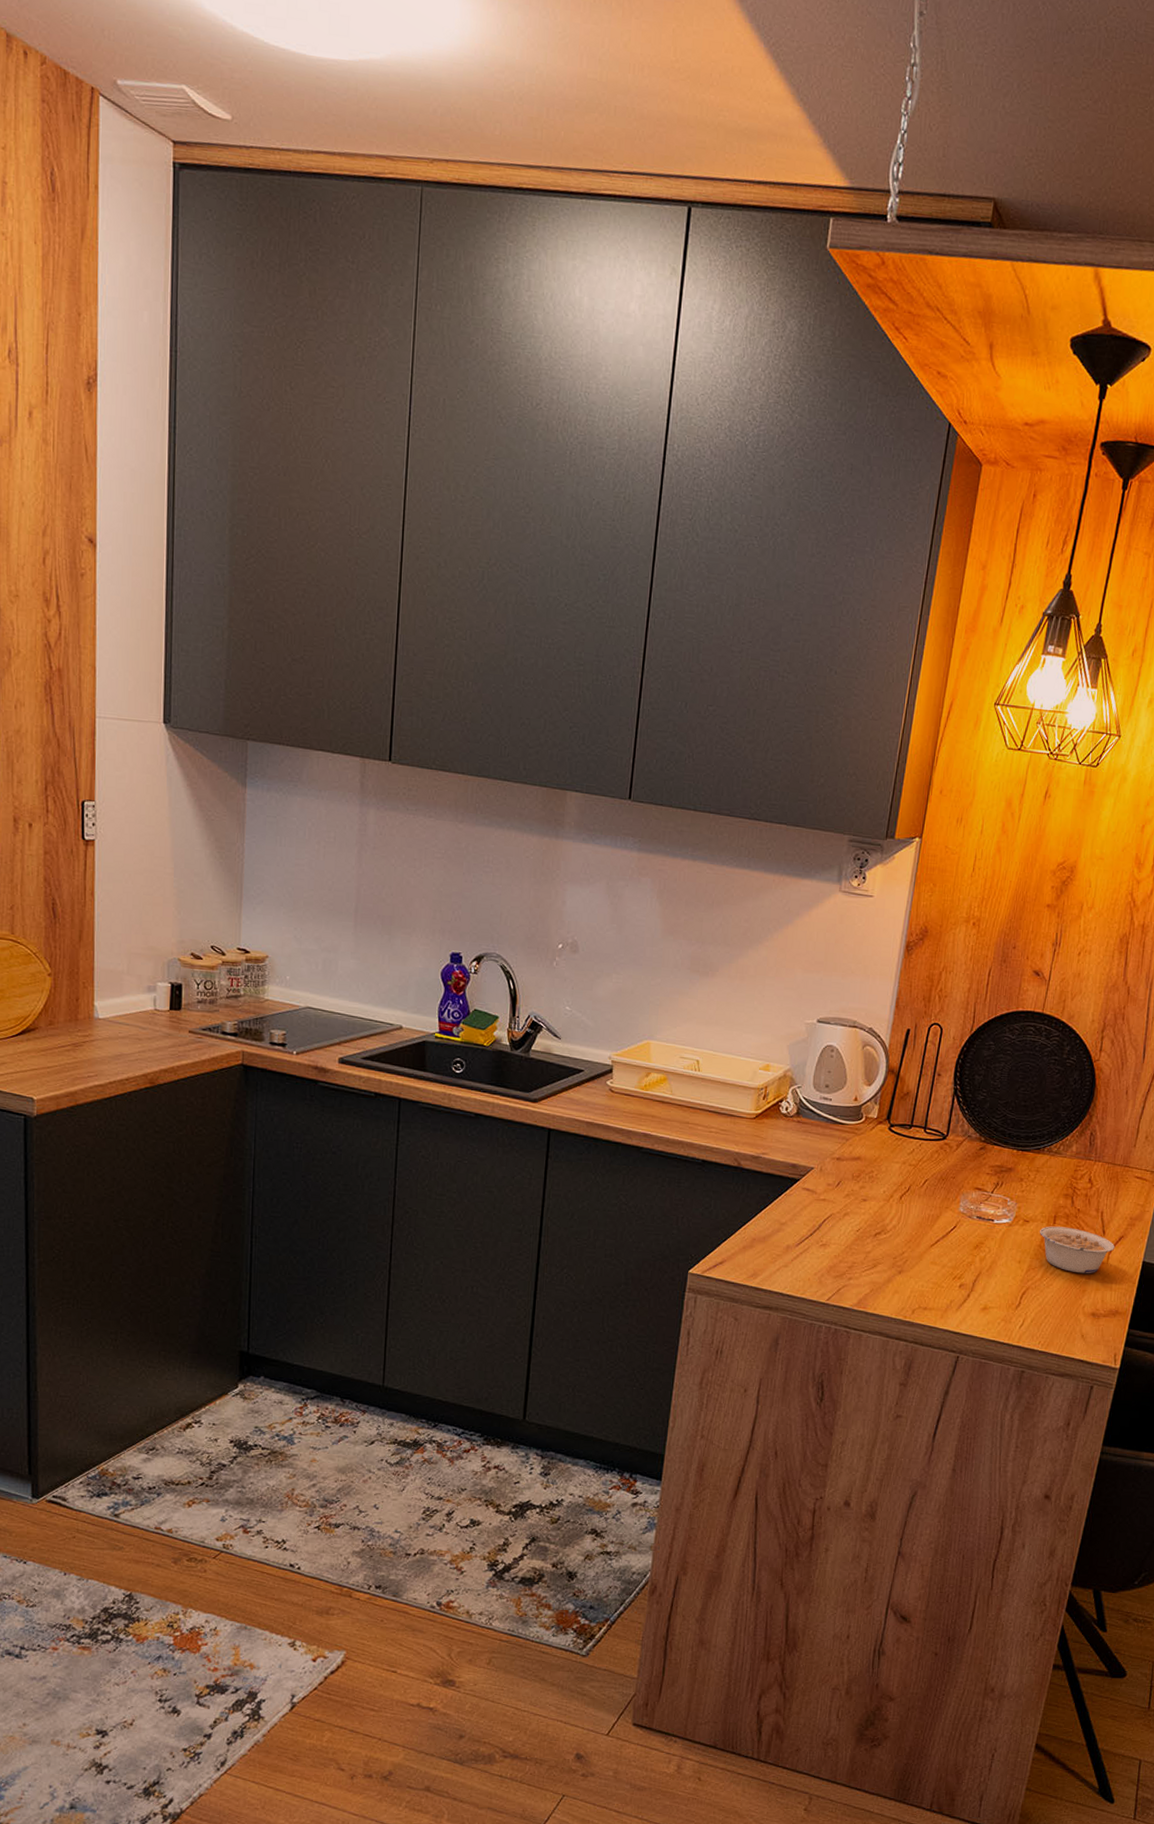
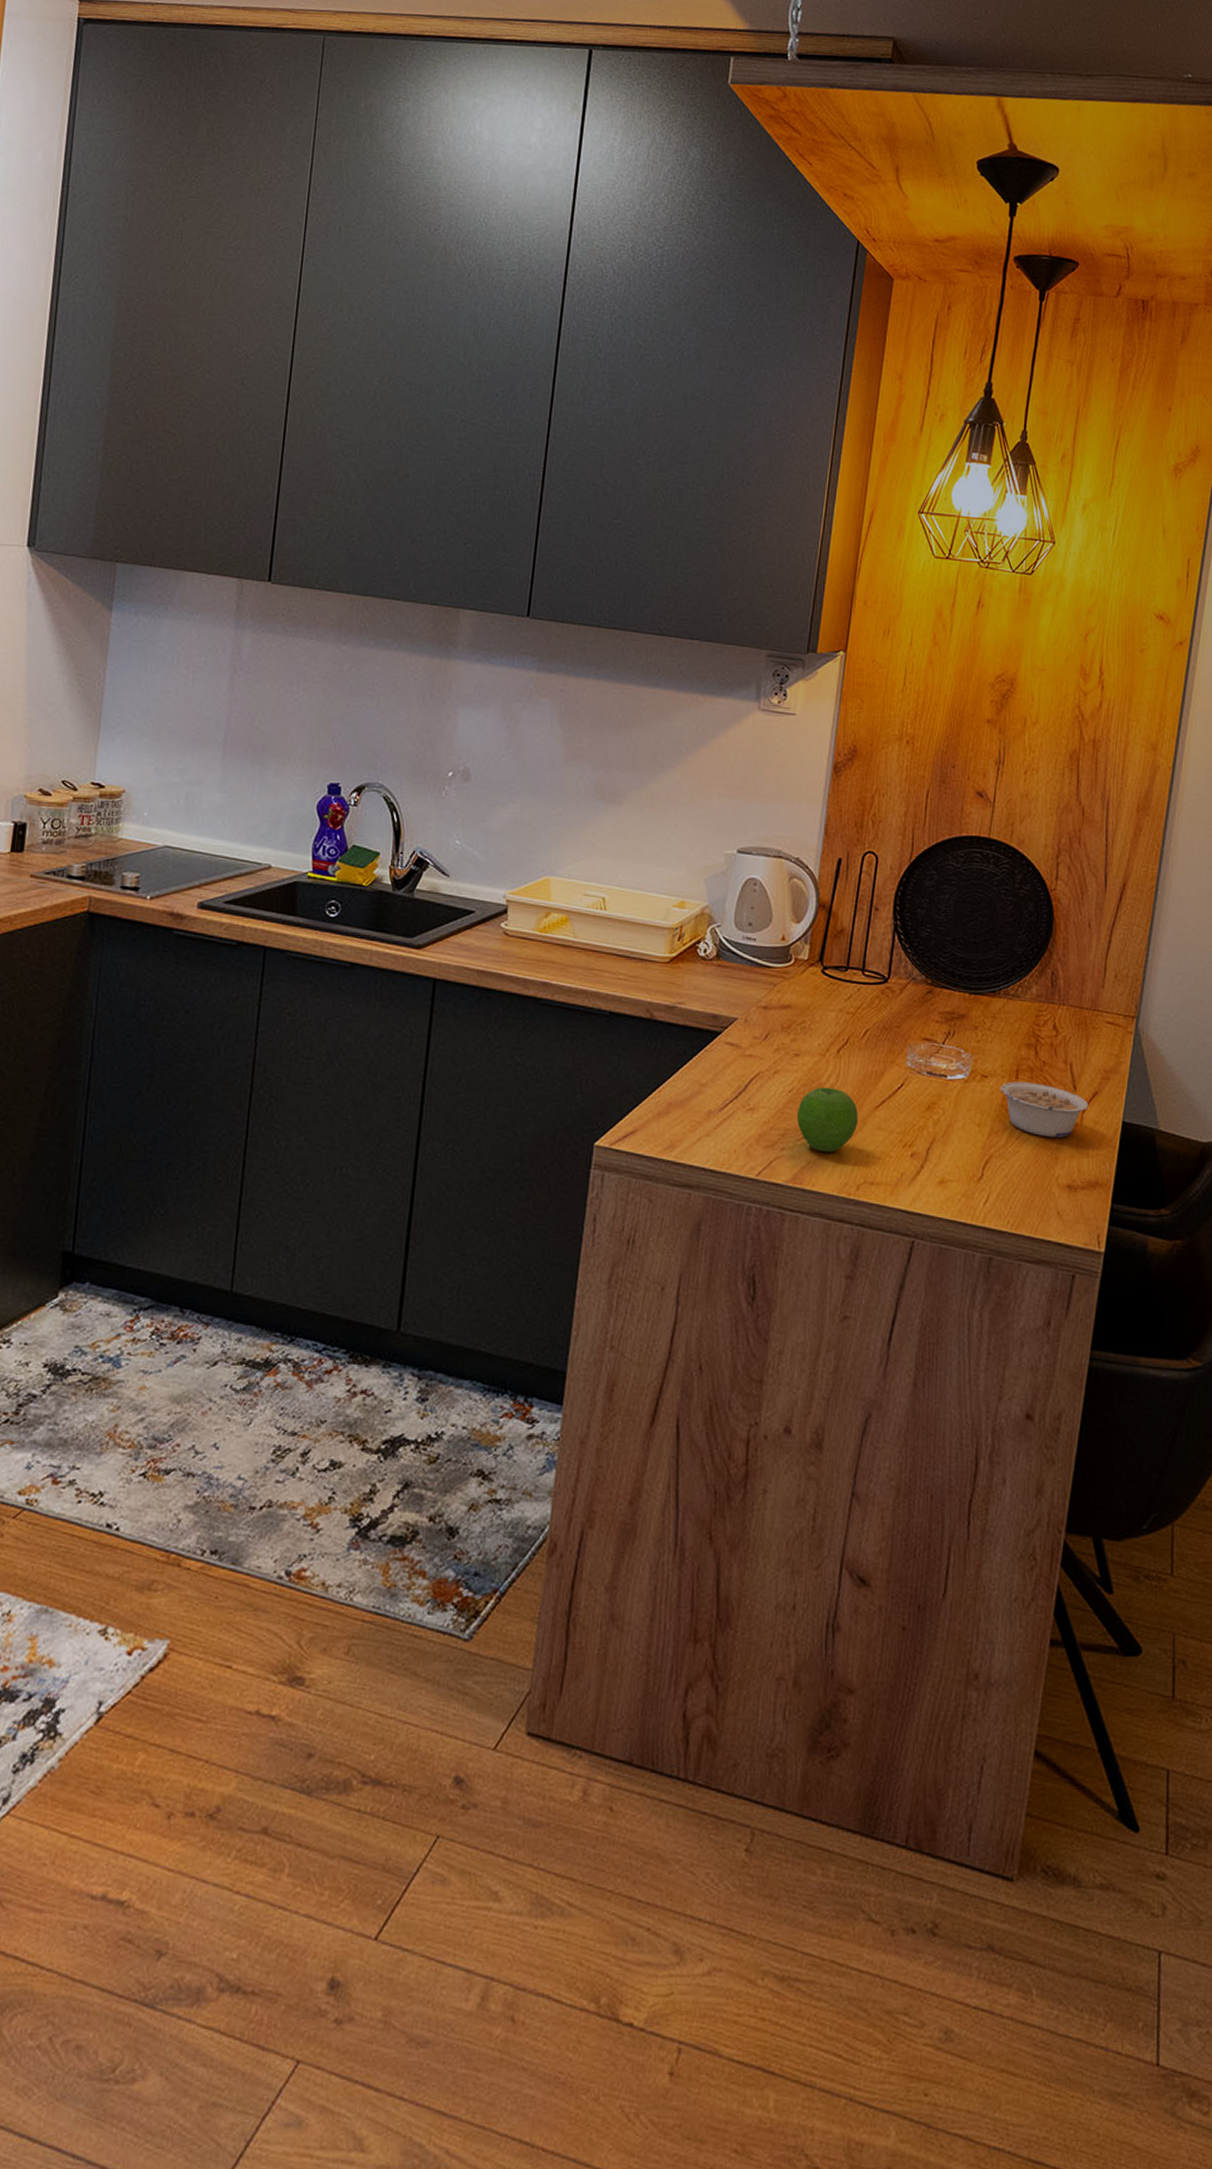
fruit: none [862,1227,916,1282] -> present [796,1087,859,1152]

